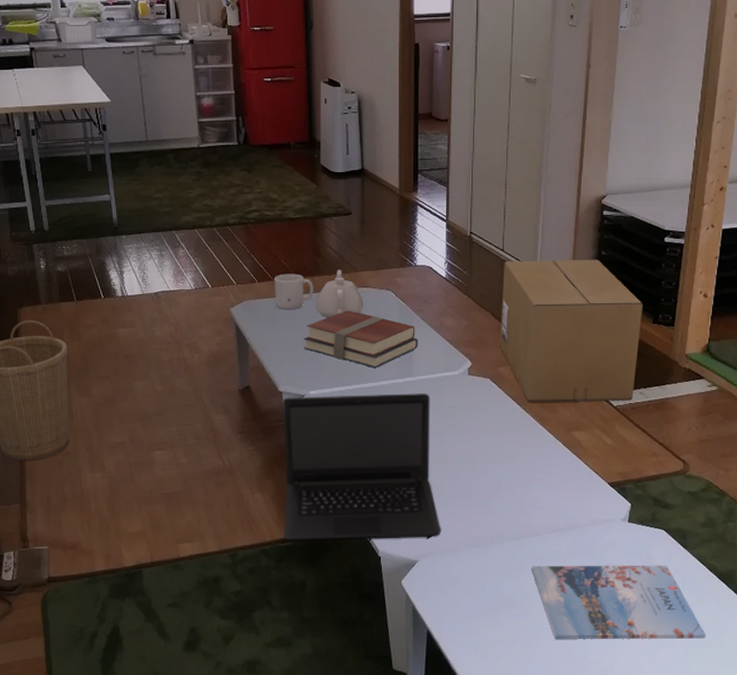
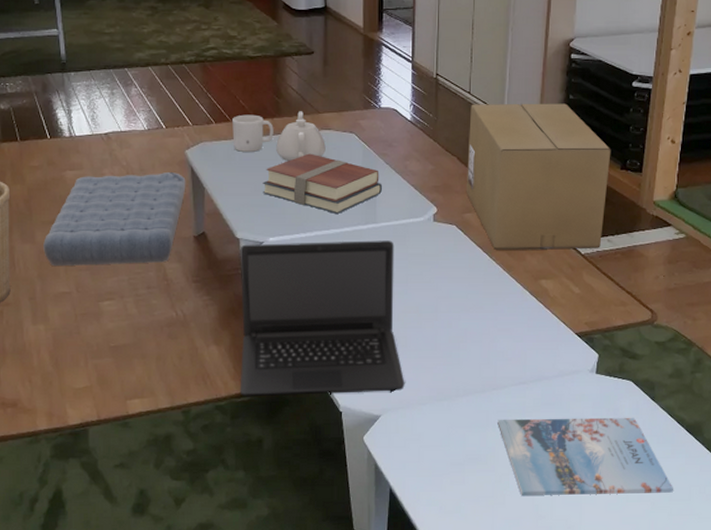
cushion: none [99,328,231,418] -> present [43,171,186,266]

